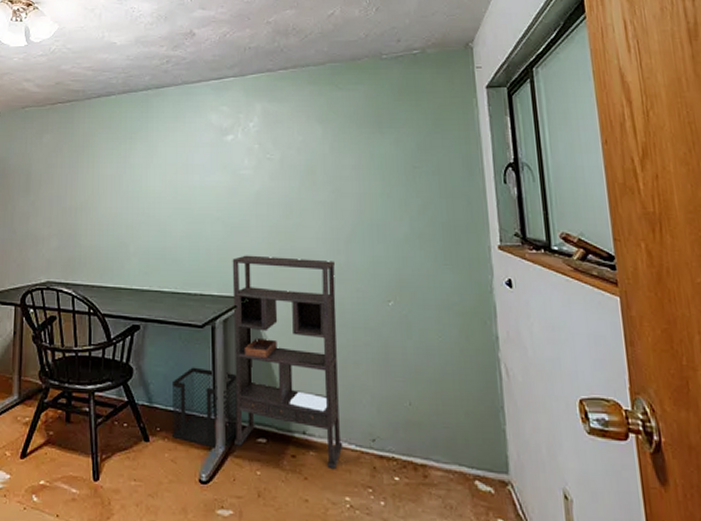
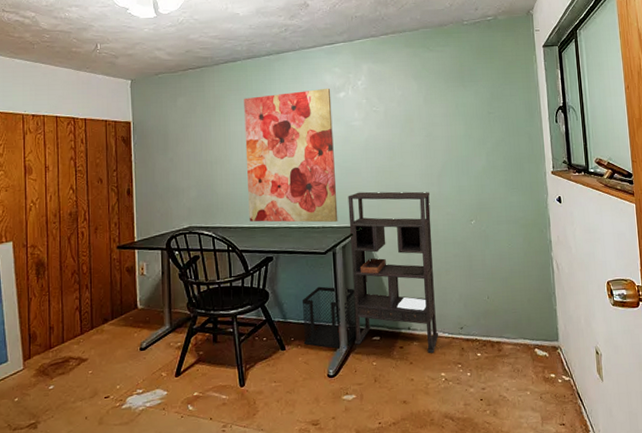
wall art: none [115,129,220,290] -> present [244,88,338,223]

